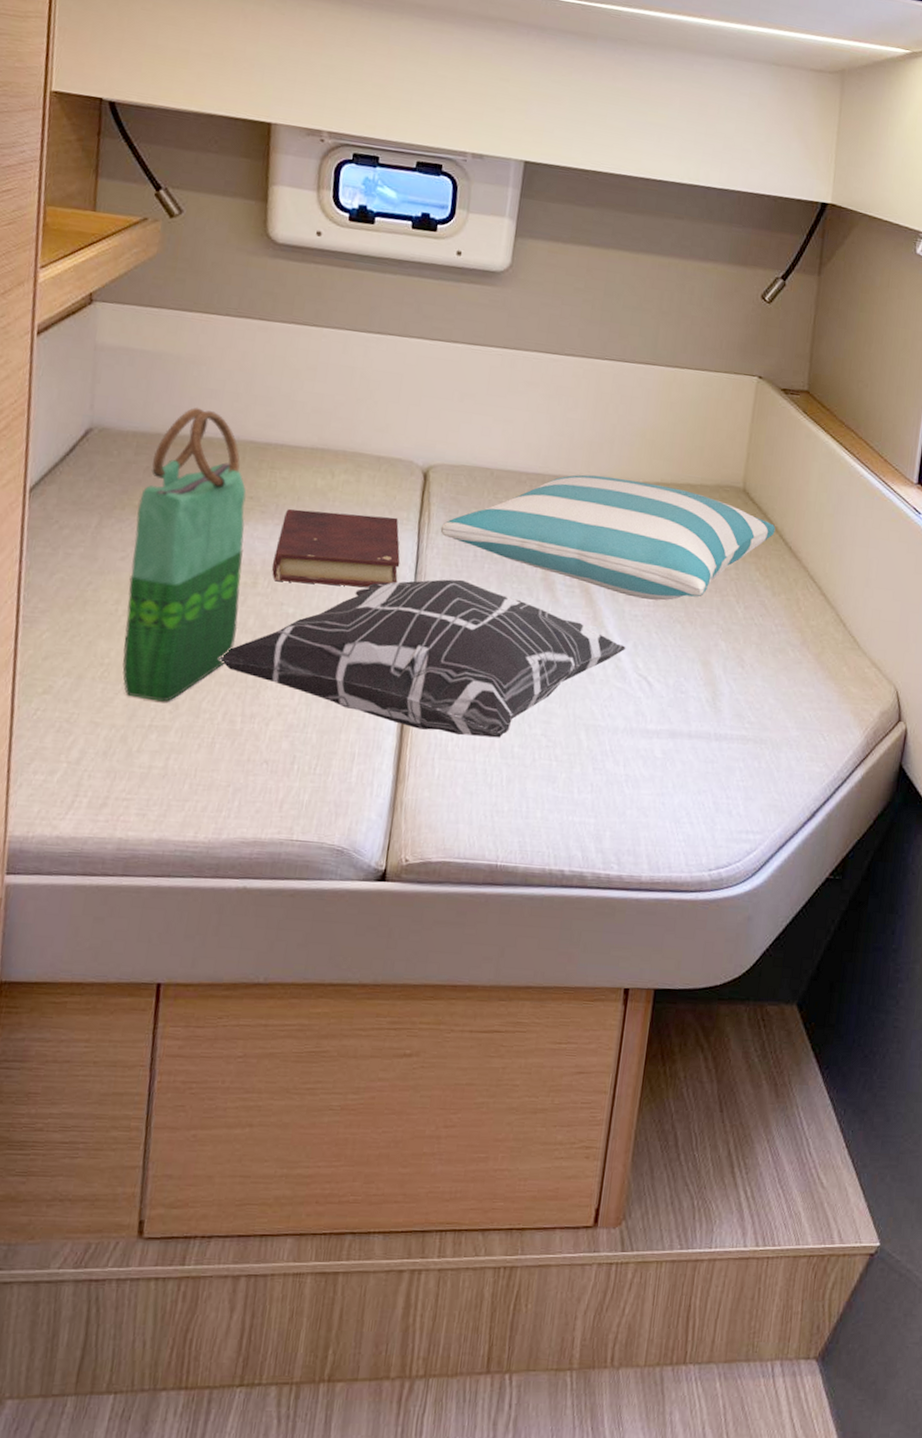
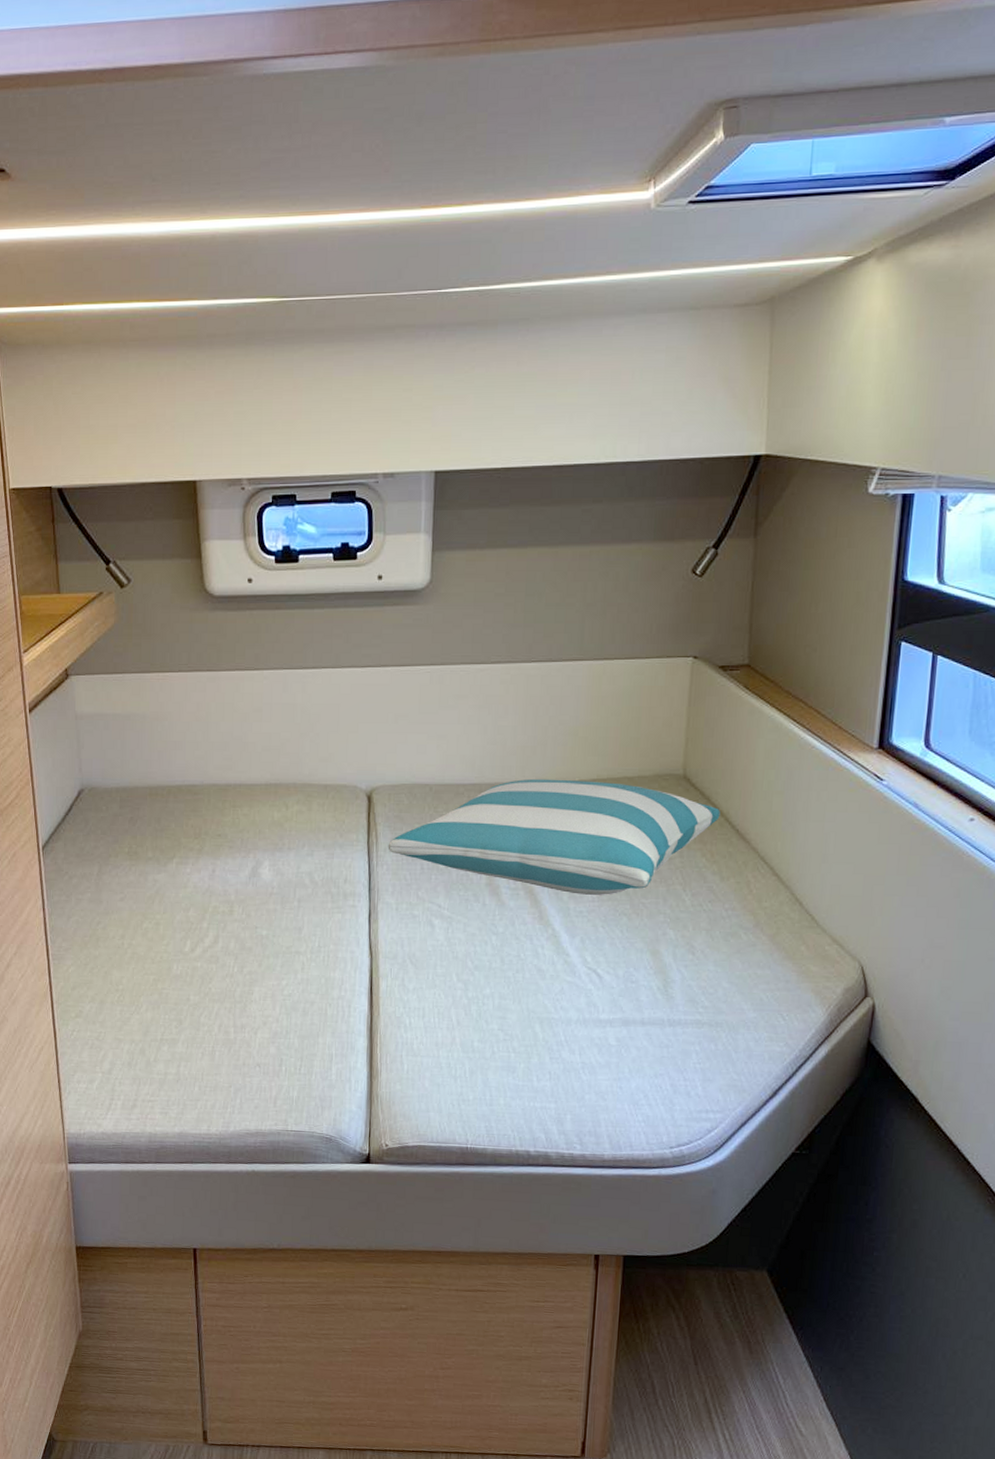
tote bag: present [122,407,247,702] -> none [128,759,222,1019]
decorative pillow: present [219,579,626,738] -> none [209,892,574,1035]
book: present [272,509,400,587] -> none [245,840,355,908]

